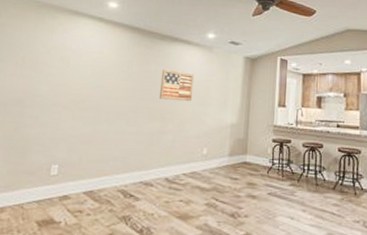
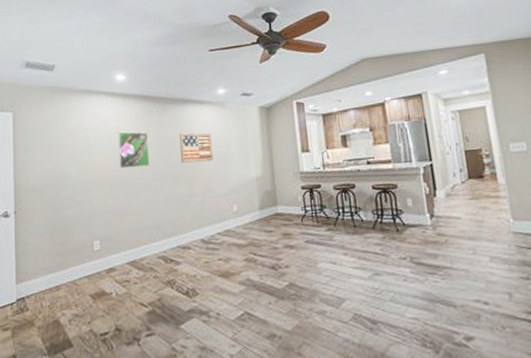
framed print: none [94,58,131,97] -> present [118,131,150,169]

